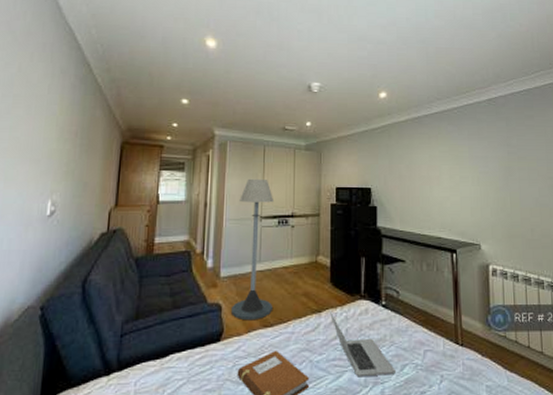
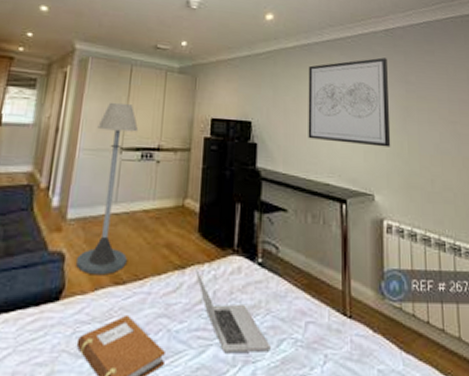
wall art: none [419,125,495,203] -> present [308,57,391,147]

